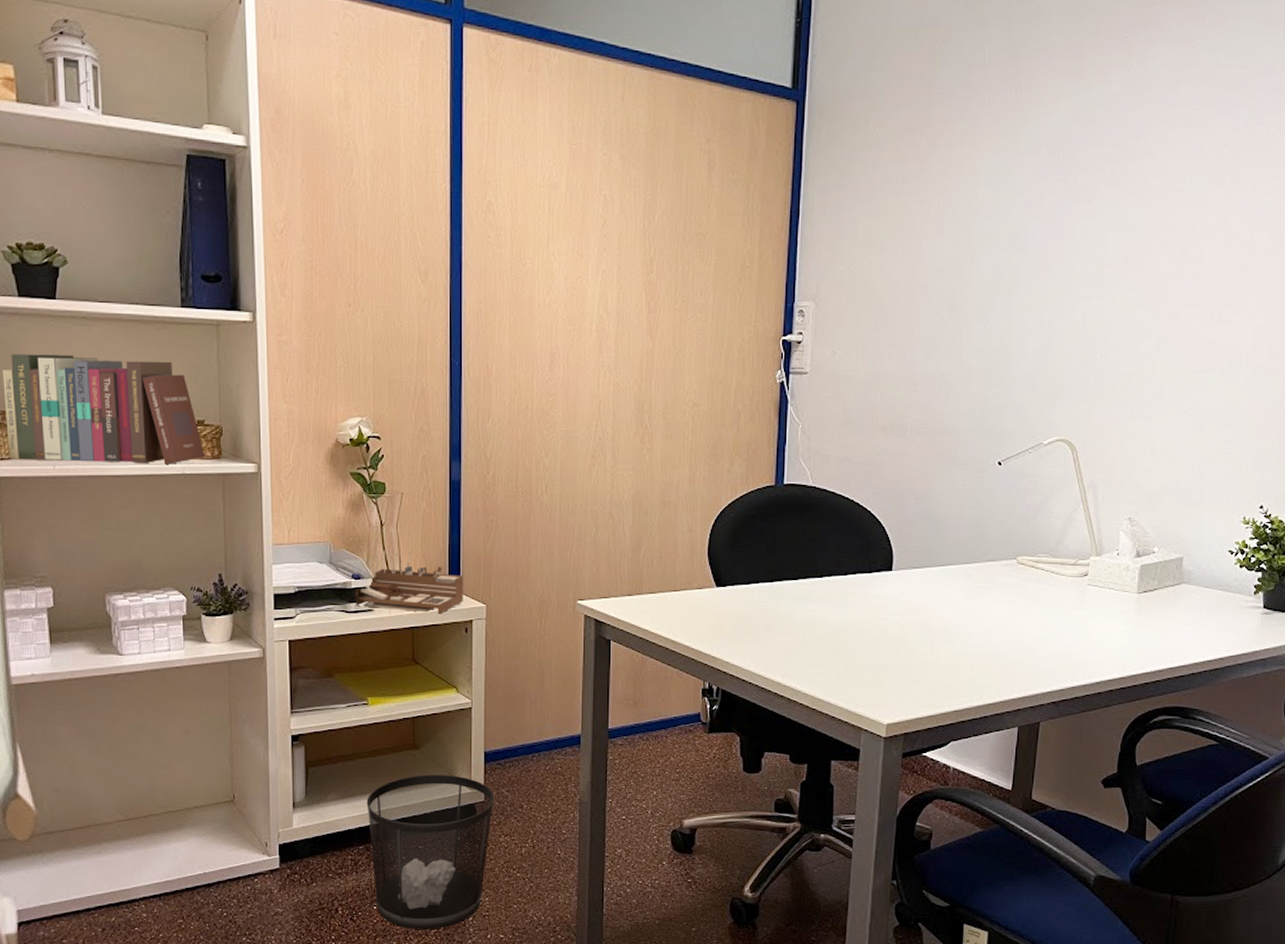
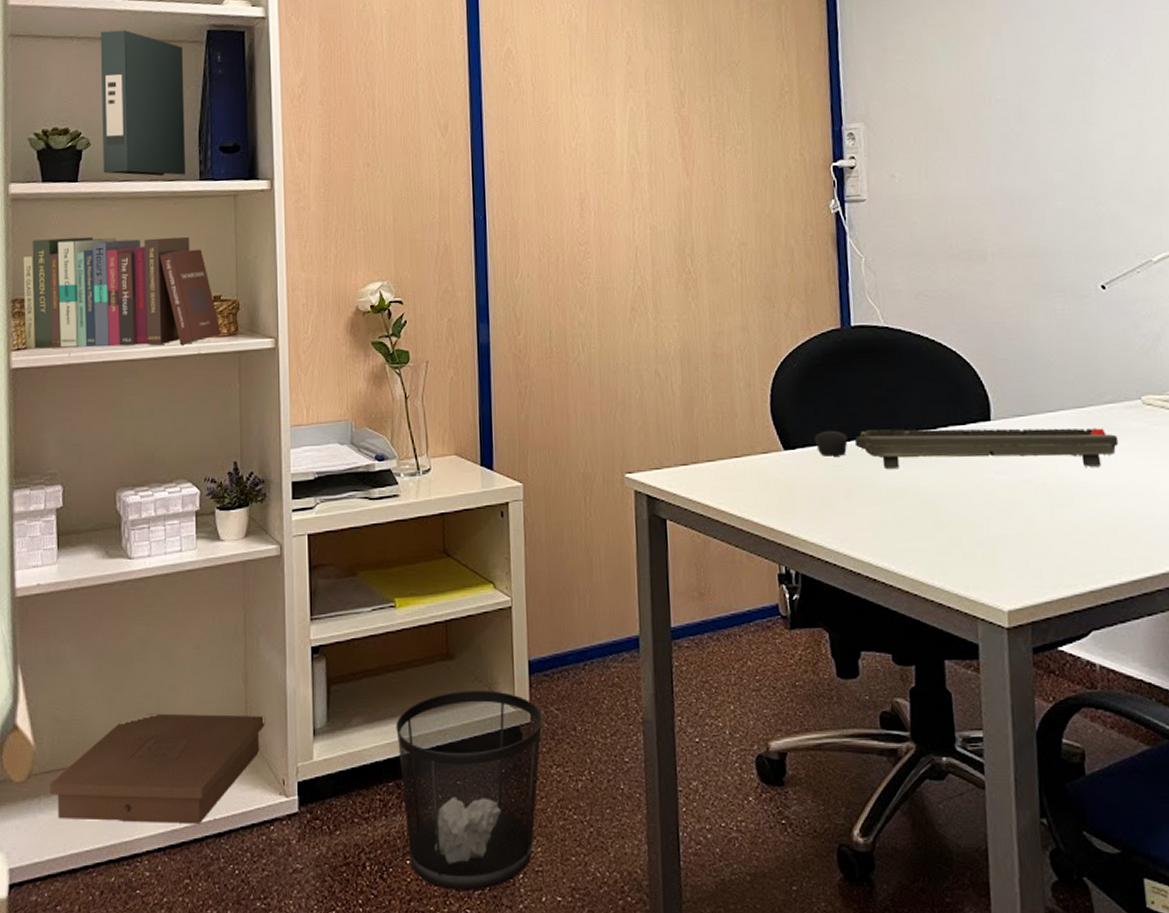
storage box: none [52,786,250,876] -> present [50,713,265,823]
binder: none [74,145,168,301] -> present [100,29,186,177]
desk organizer: present [356,549,463,614] -> none [379,425,497,497]
computer mouse: none [743,572,771,594] -> present [814,430,848,456]
computer keyboard: none [776,574,994,614] -> present [854,428,1119,468]

